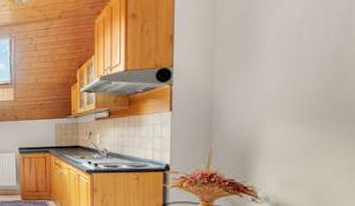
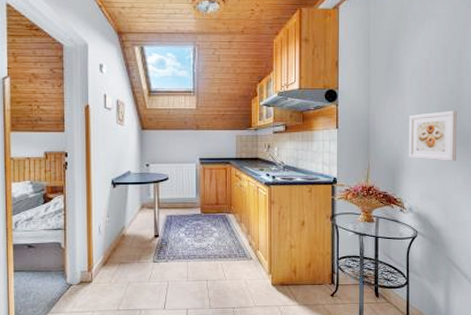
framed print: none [265,78,343,143] -> present [408,110,457,162]

